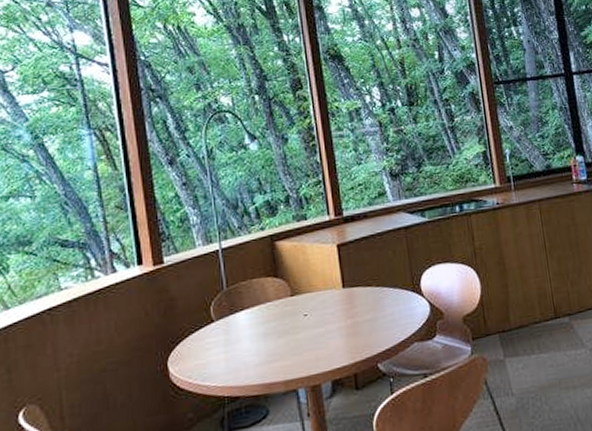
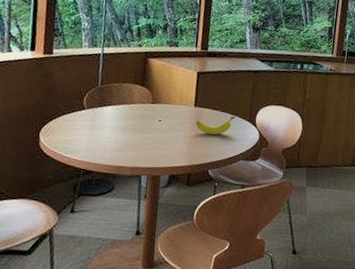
banana: none [349,288,396,319] -> present [196,116,236,135]

